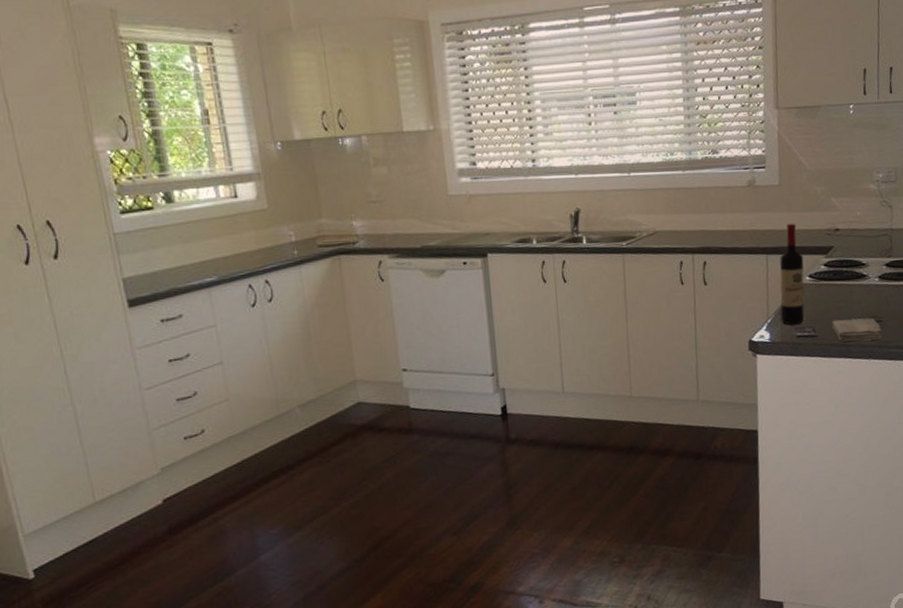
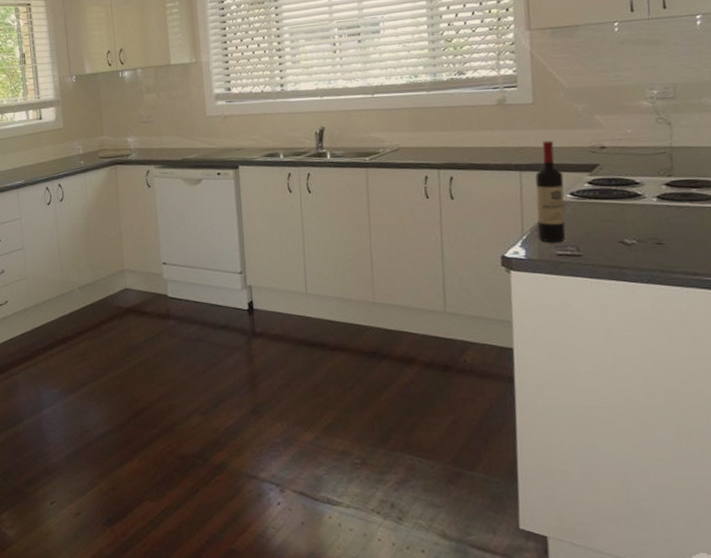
washcloth: present [831,318,882,342] -> none [598,239,664,264]

